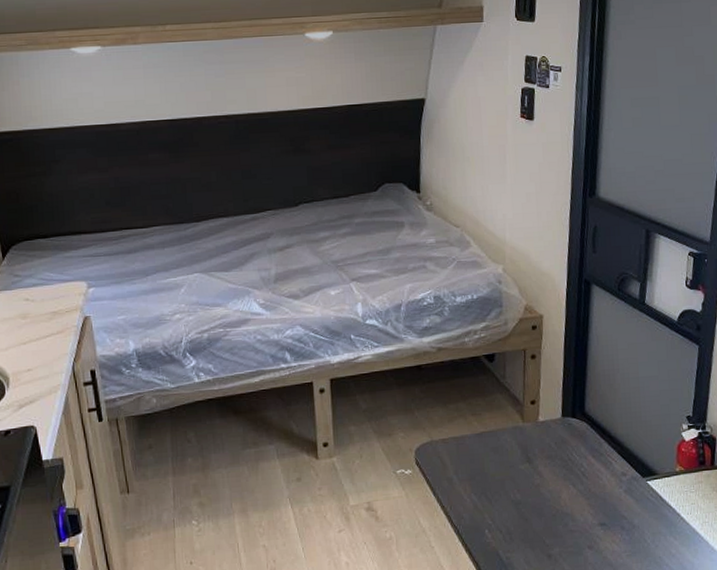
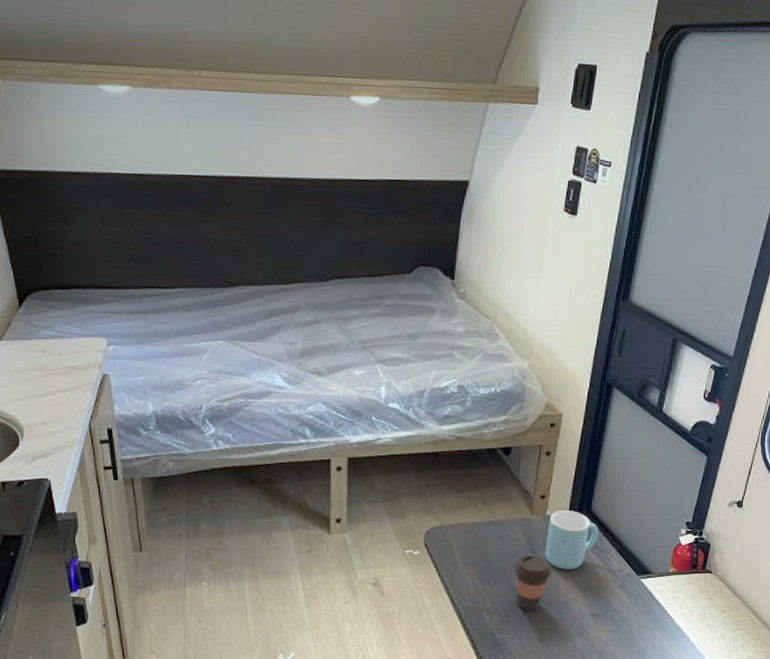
coffee cup: none [510,464,553,525] -> present [513,554,553,610]
mug: none [541,414,596,478] -> present [545,509,599,569]

